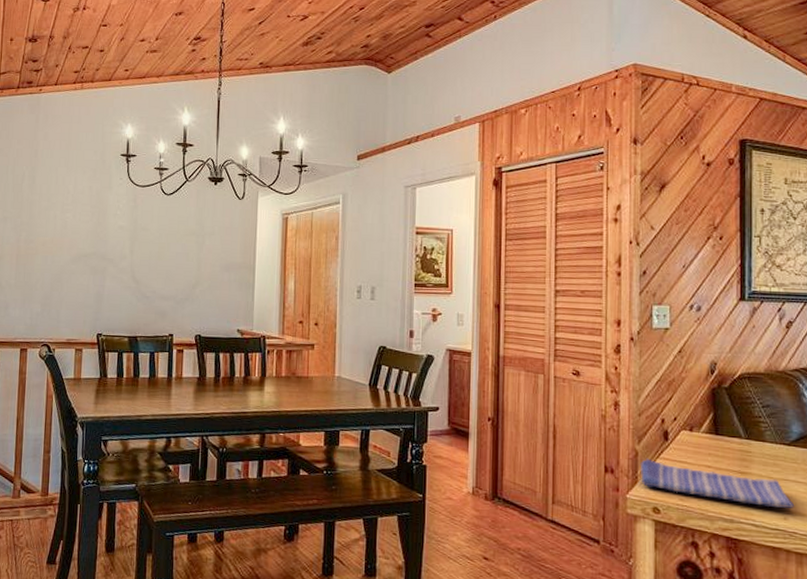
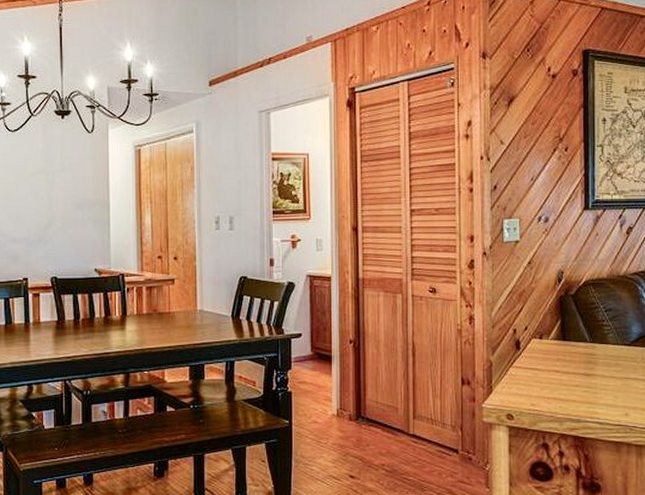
dish towel: present [640,458,795,508] -> none [494,368,635,404]

